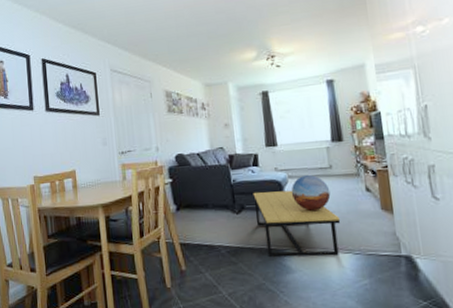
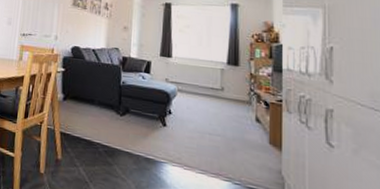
coffee table: present [253,190,341,258] -> none [138,98,225,181]
decorative sphere: present [291,175,331,211] -> none [178,92,218,130]

